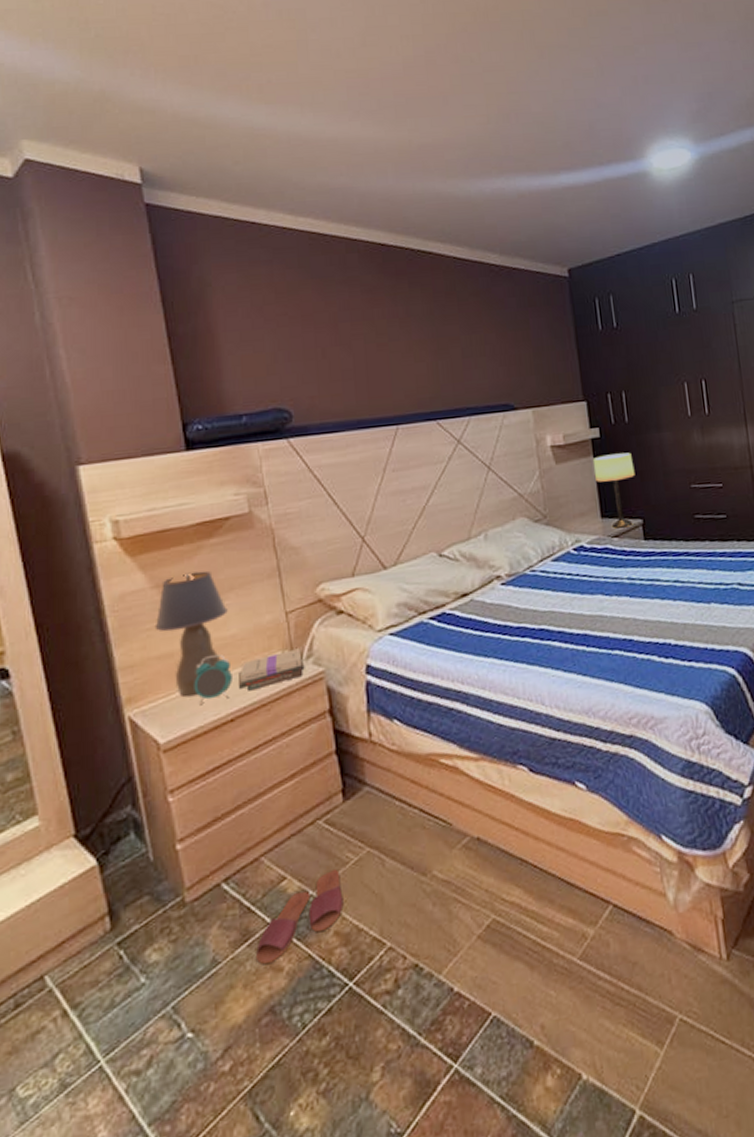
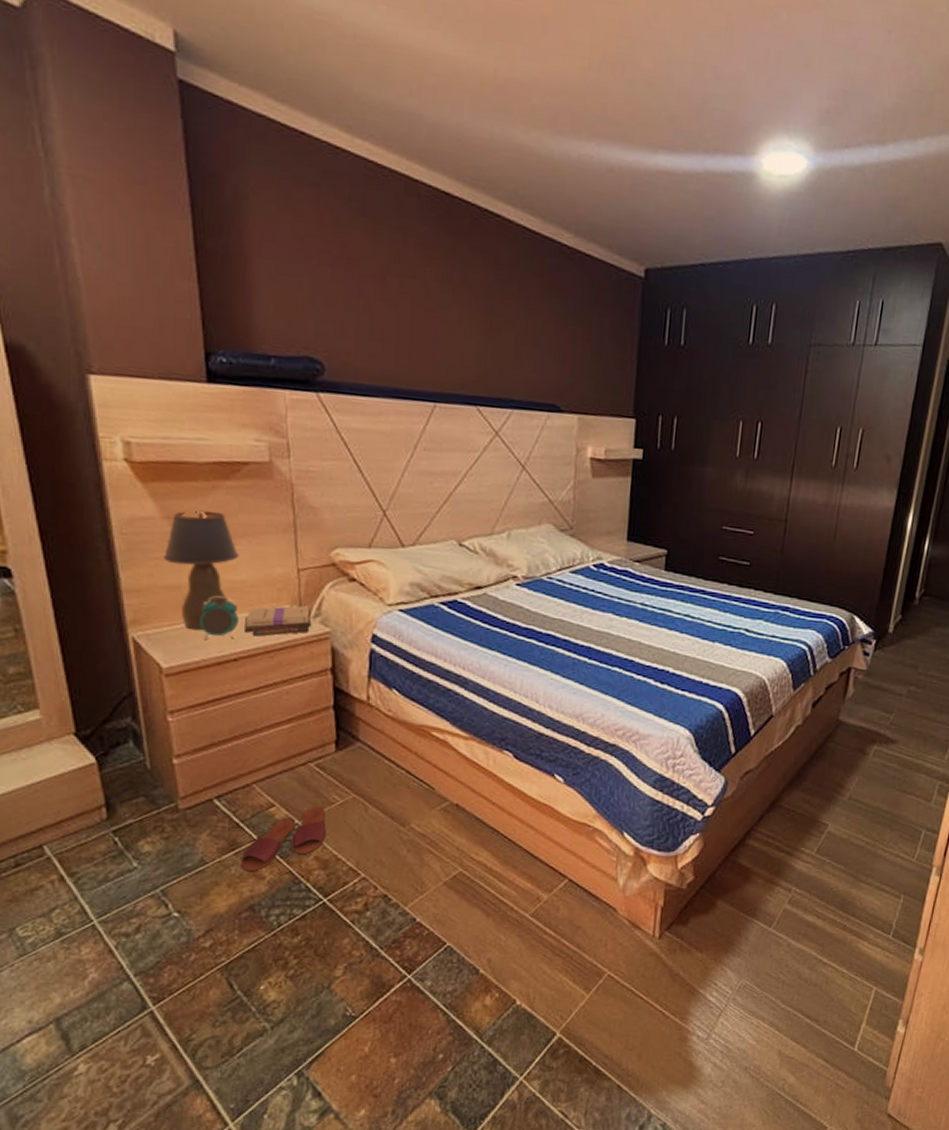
table lamp: present [592,452,635,529] -> none [629,478,671,555]

